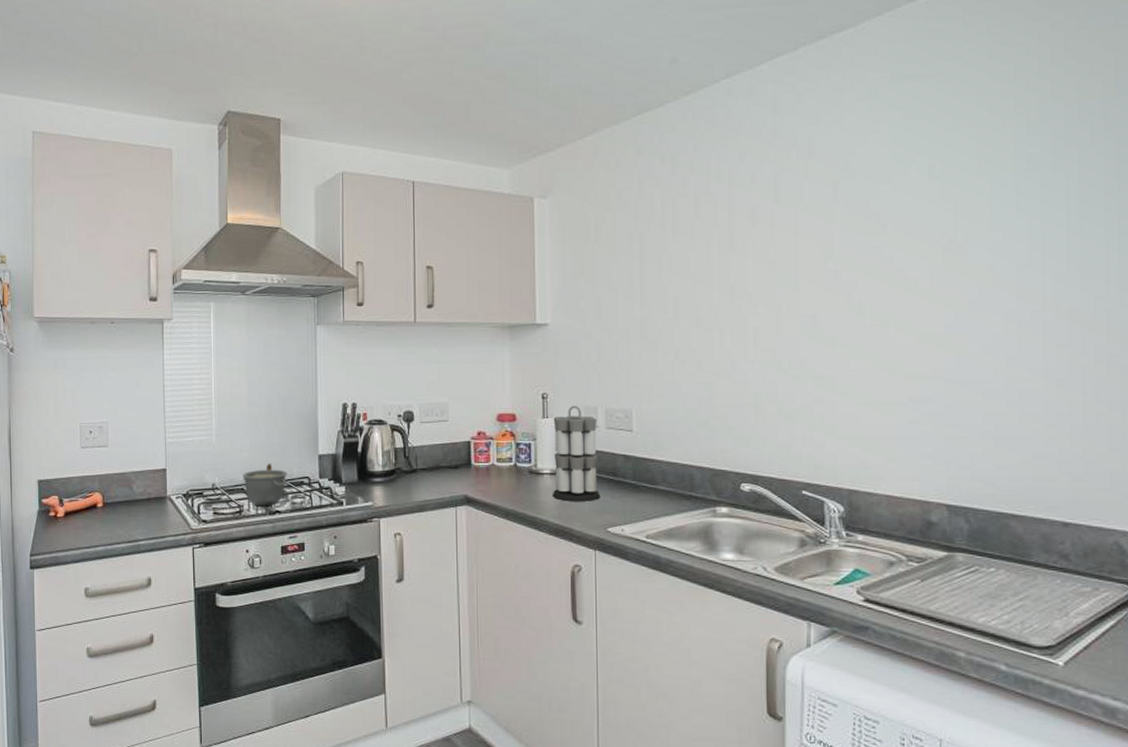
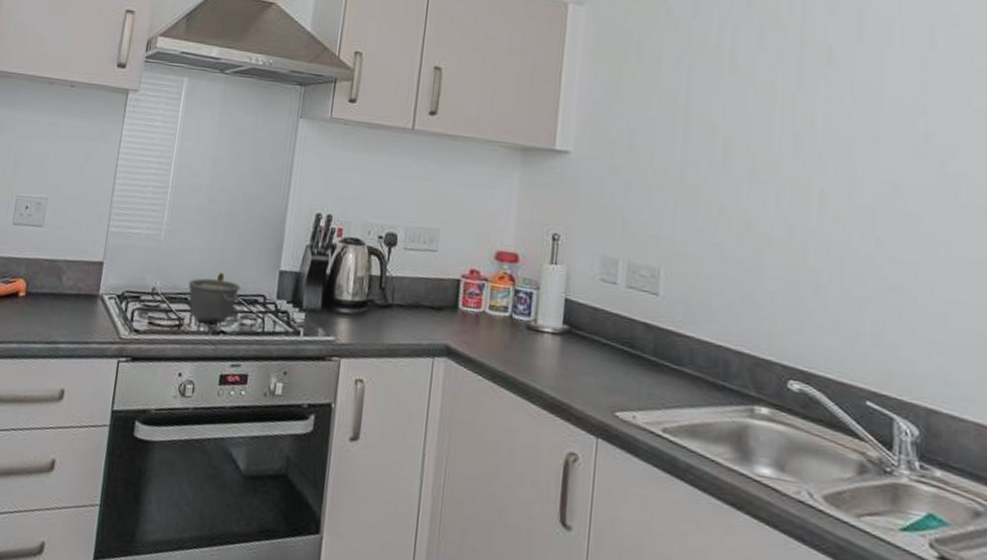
spice rack: present [553,405,600,501] -> none [552,253,616,375]

